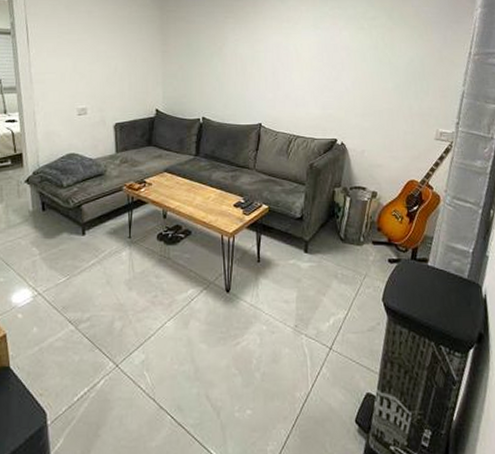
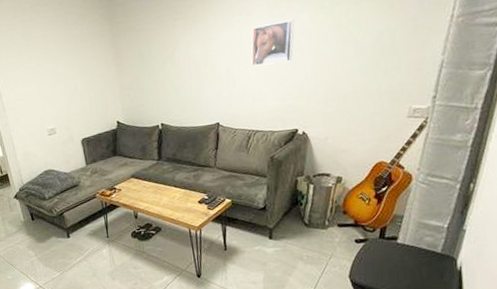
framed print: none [296,34,337,73] -> present [251,19,295,67]

